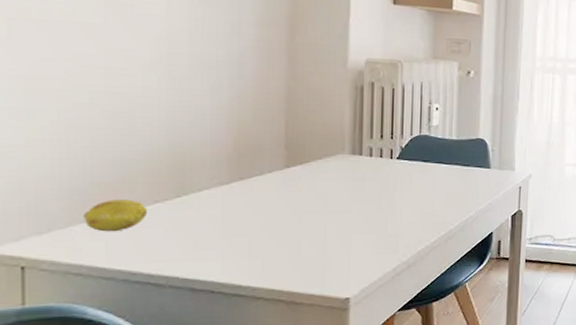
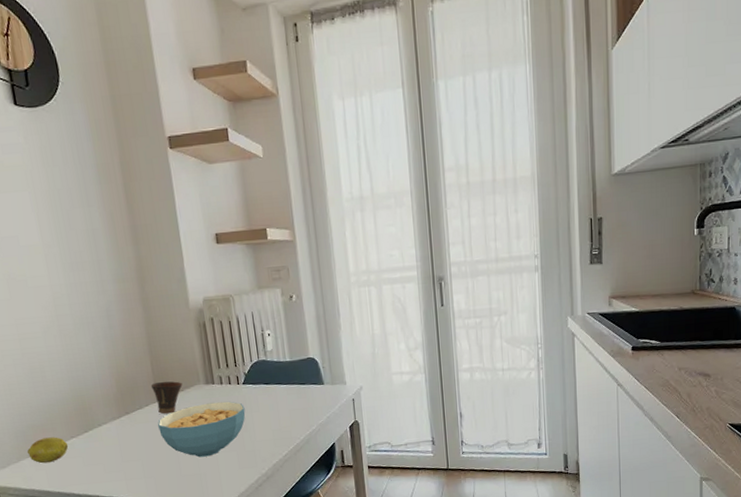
cup: none [280,146,322,184] -> present [150,381,183,414]
cereal bowl: none [280,176,395,238] -> present [158,401,246,457]

